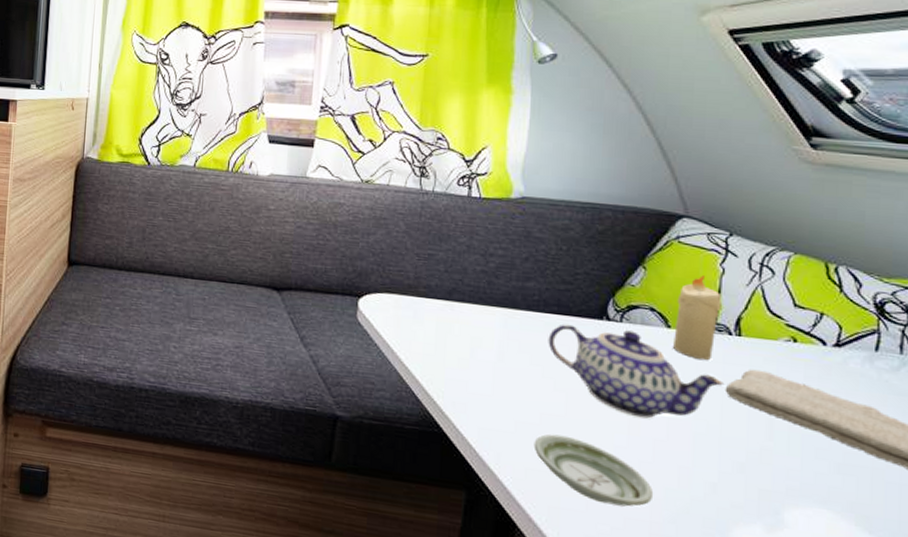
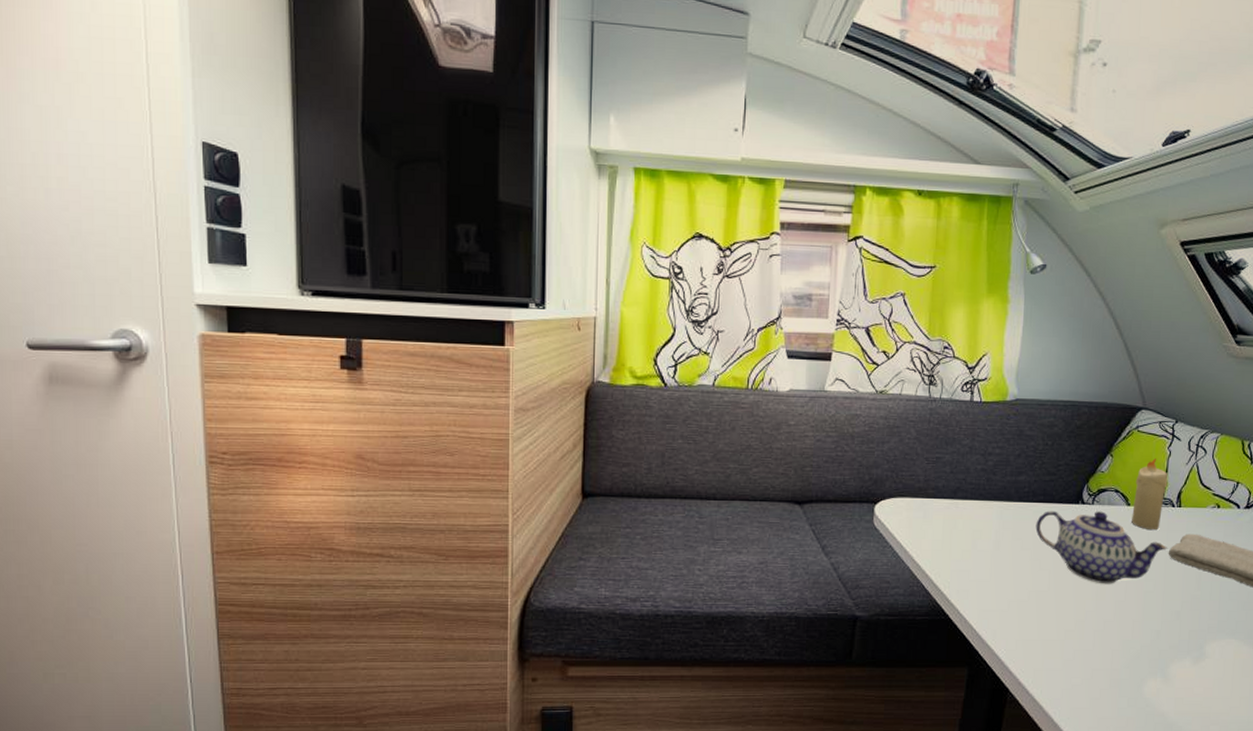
saucer: present [533,434,654,507] -> none [1023,608,1114,660]

